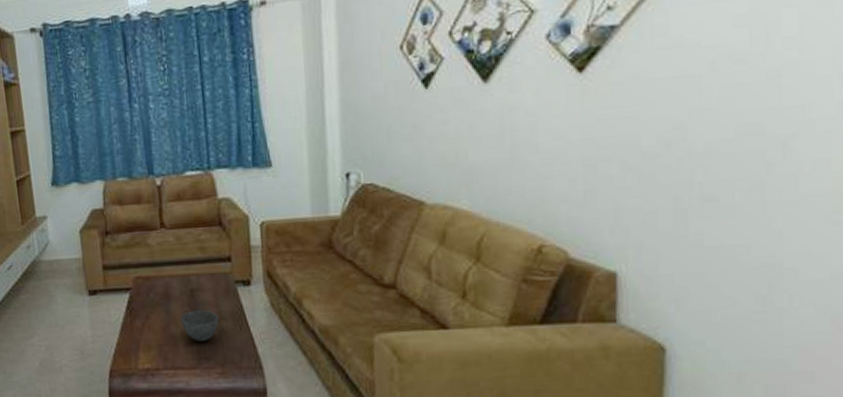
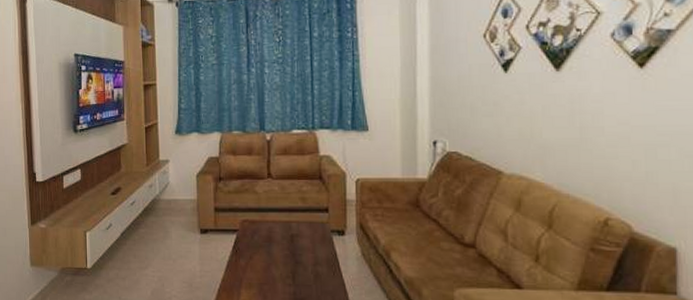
bowl: present [180,309,219,342] -> none [280,254,315,284]

